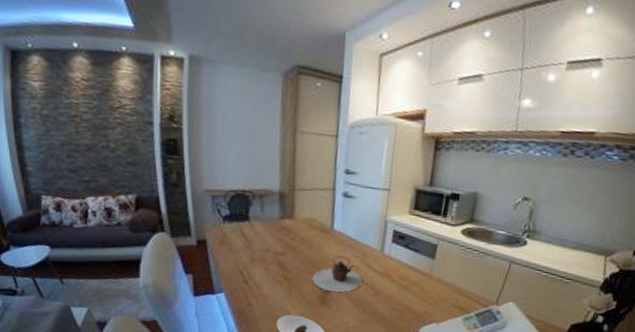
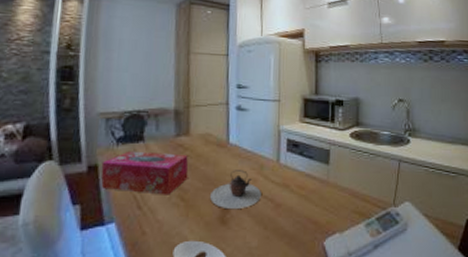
tissue box: none [209,229,292,274] -> present [101,151,189,195]

